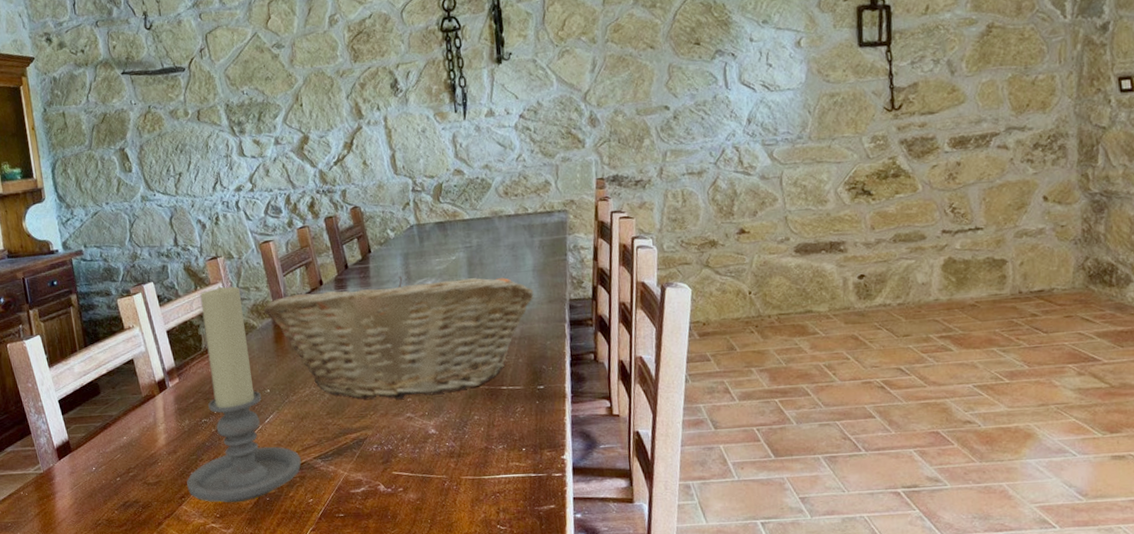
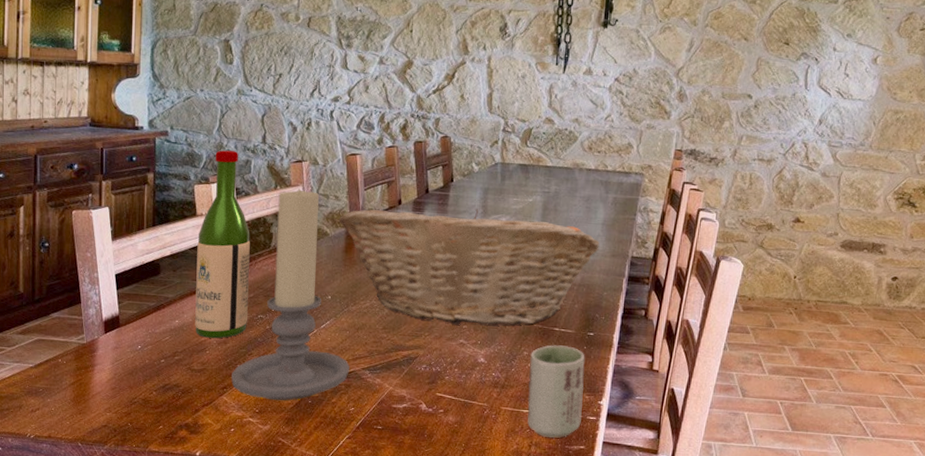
wine bottle: none [130,258,193,450] -> present [195,150,250,339]
cup: none [482,403,547,501] -> present [527,345,585,438]

